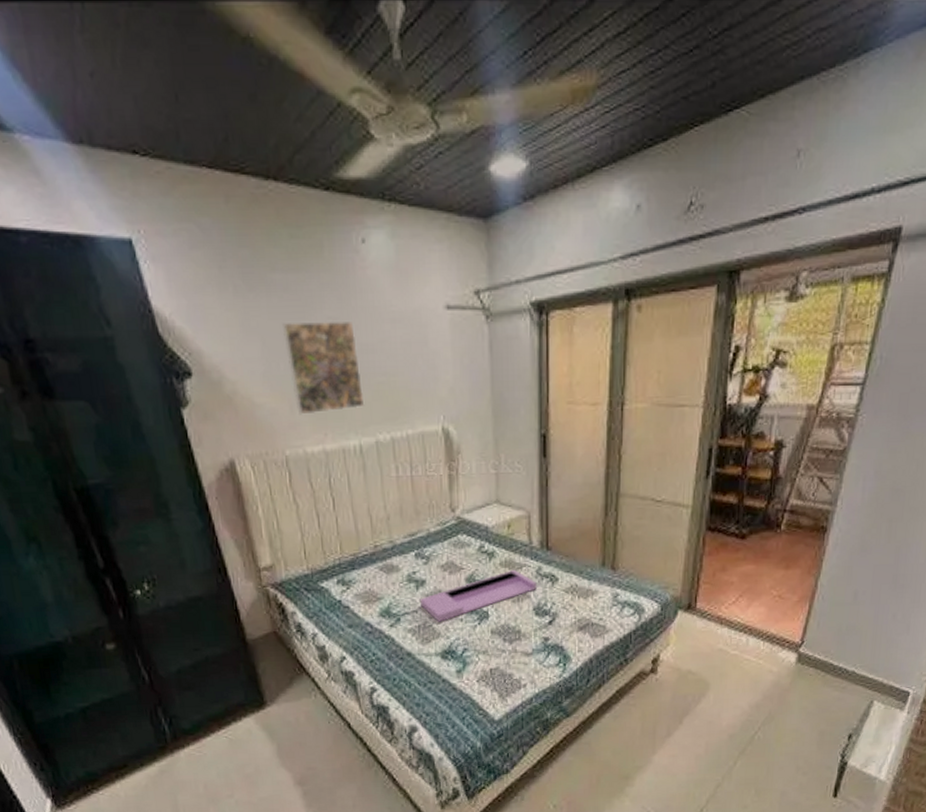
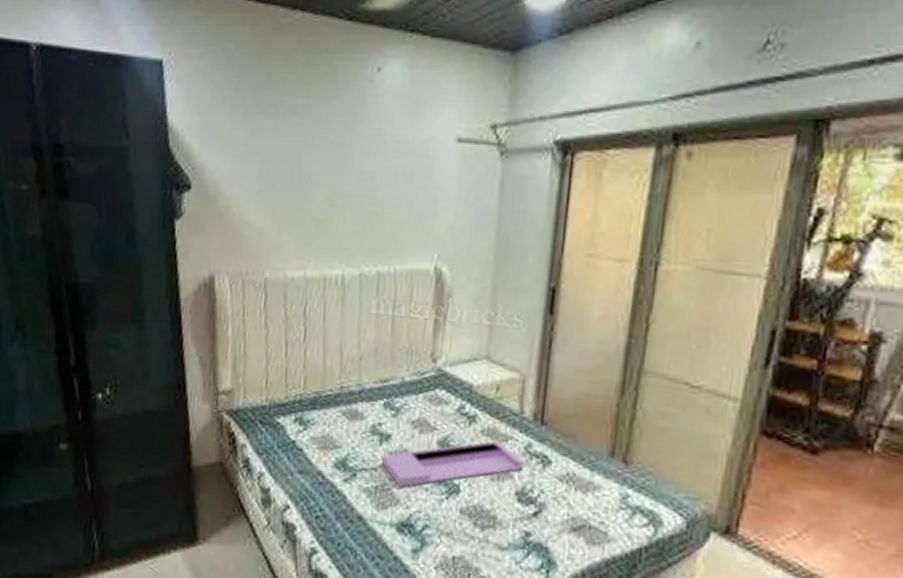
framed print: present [281,322,365,415] -> none [283,145,356,238]

